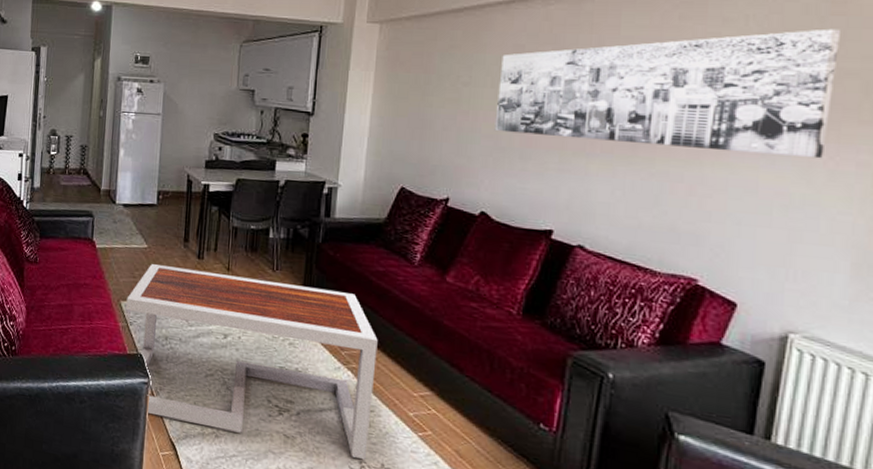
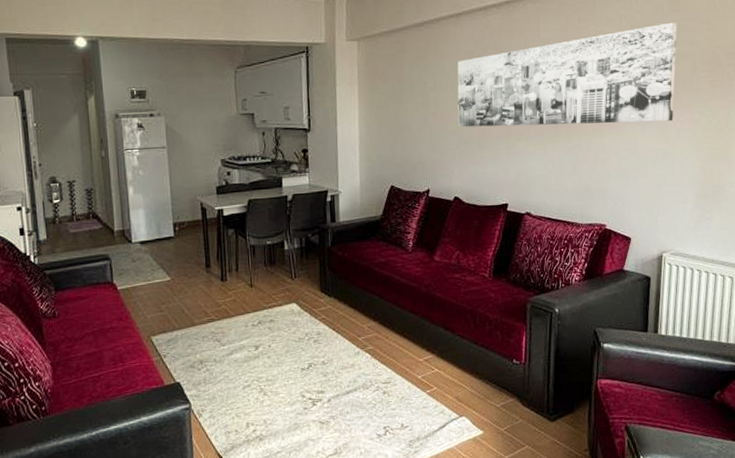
coffee table: present [126,264,378,459] -> none [157,286,389,436]

